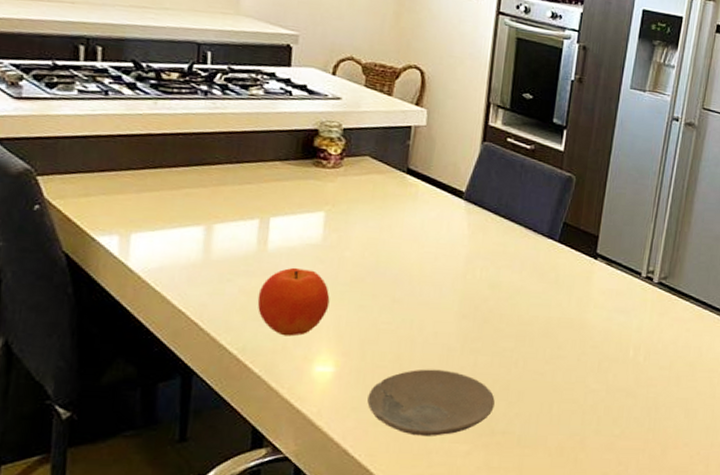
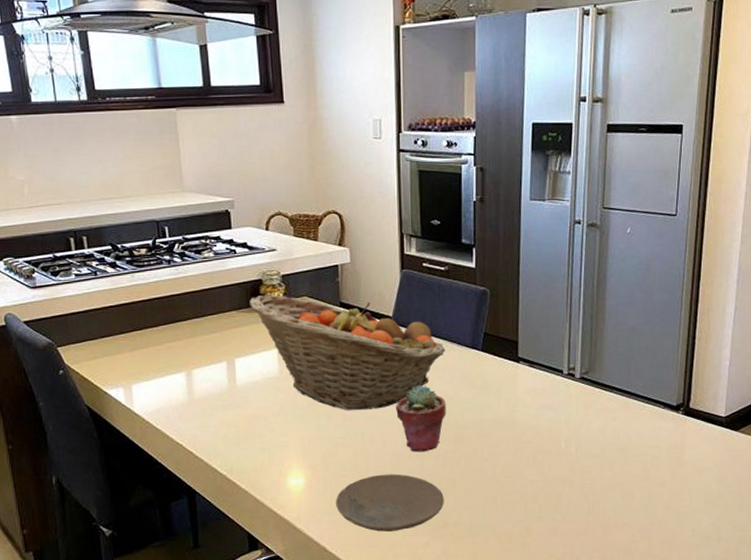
fruit: present [257,268,330,337] -> none [235,399,293,457]
fruit basket: none [299,148,520,294] -> present [250,295,446,410]
potted succulent: none [454,272,512,348] -> present [396,385,446,452]

